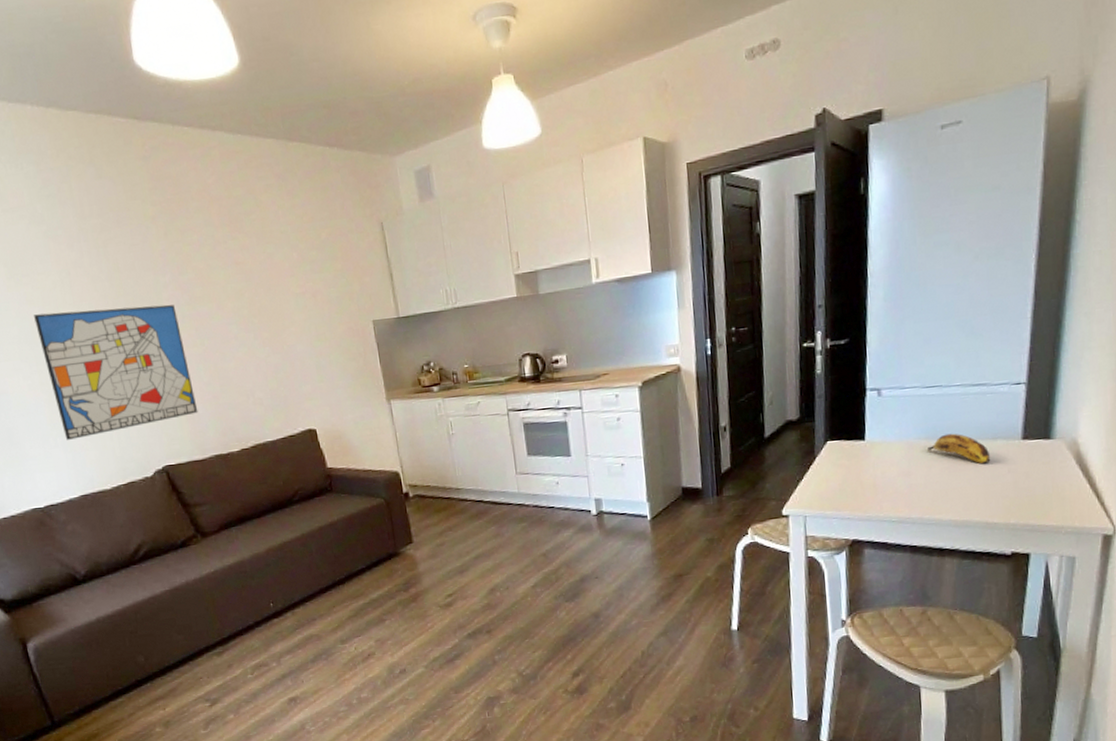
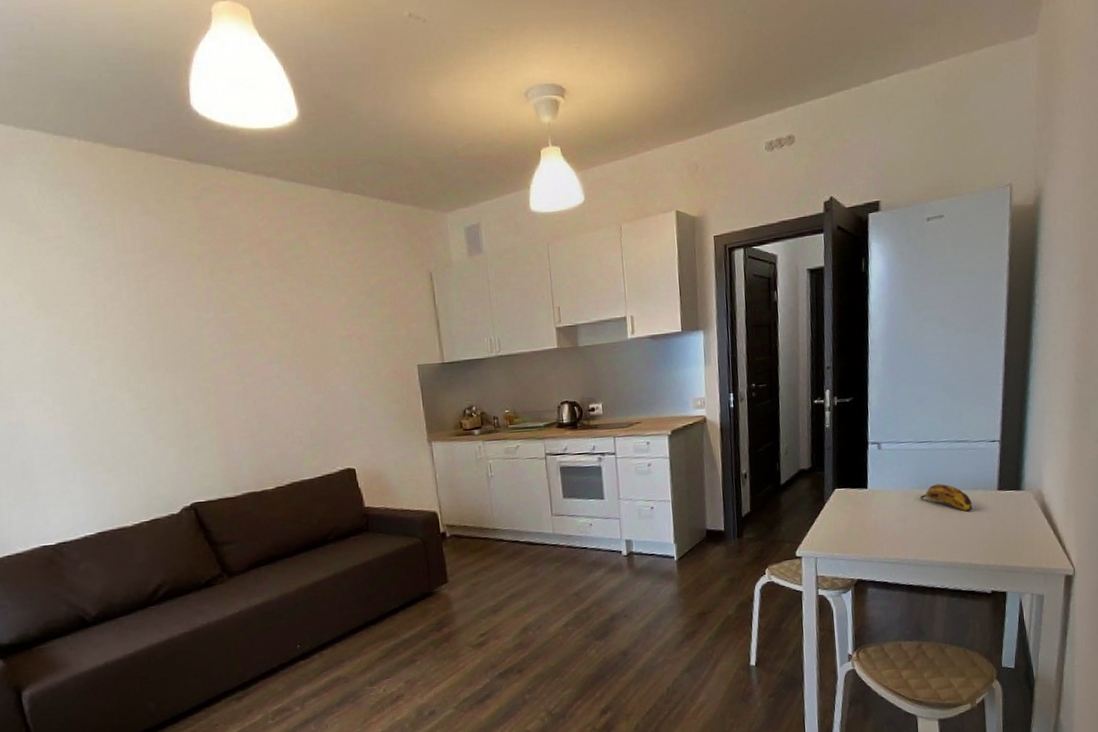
wall art: present [34,304,198,440] -> none [62,341,233,475]

